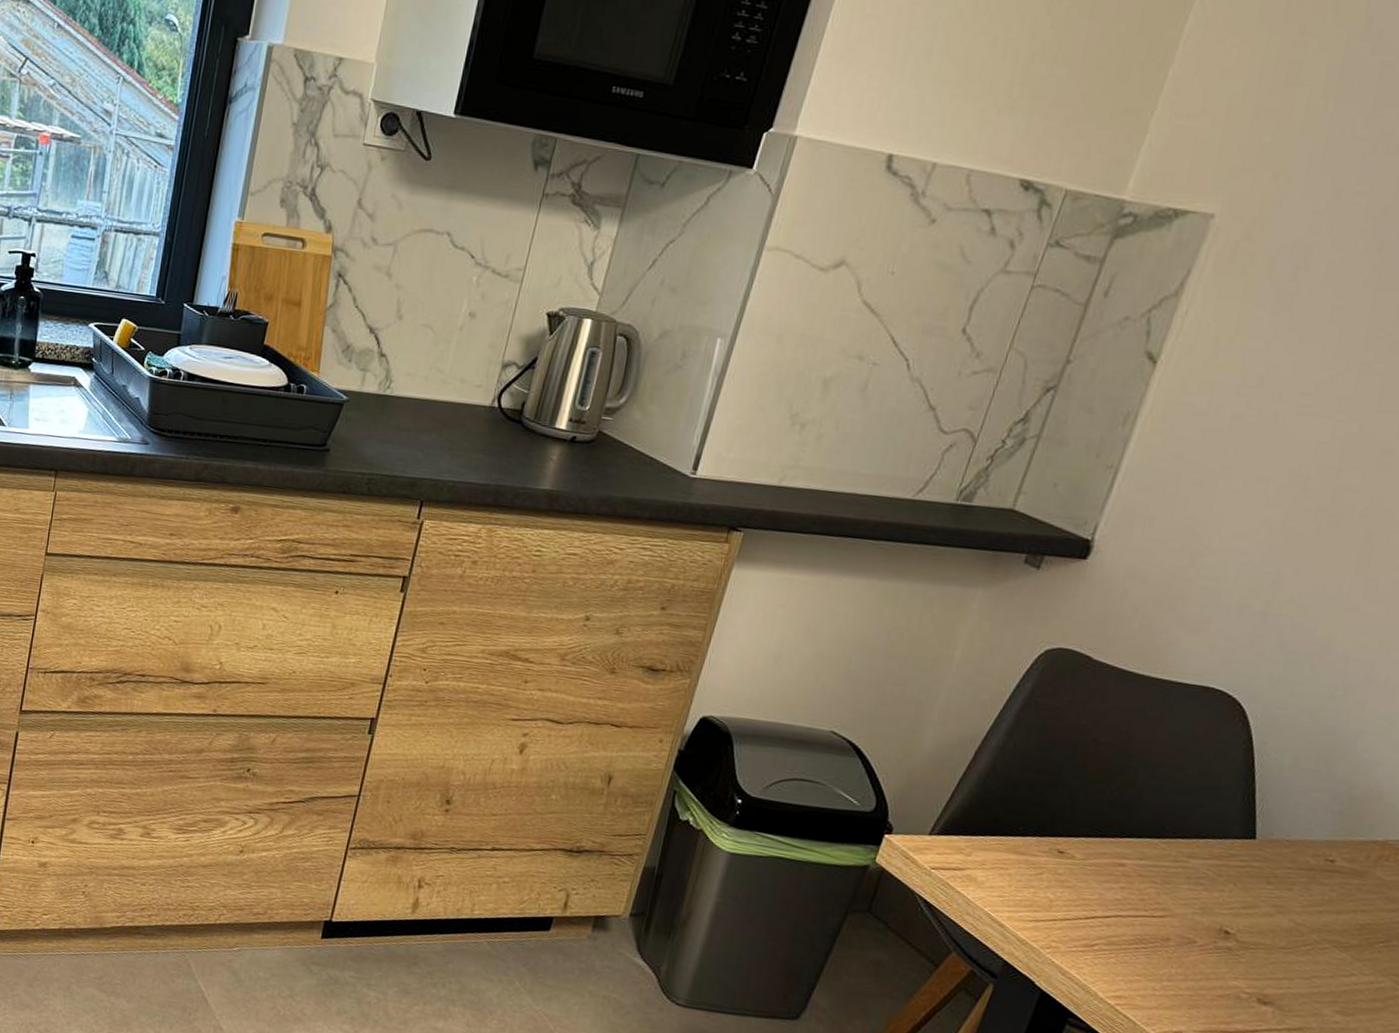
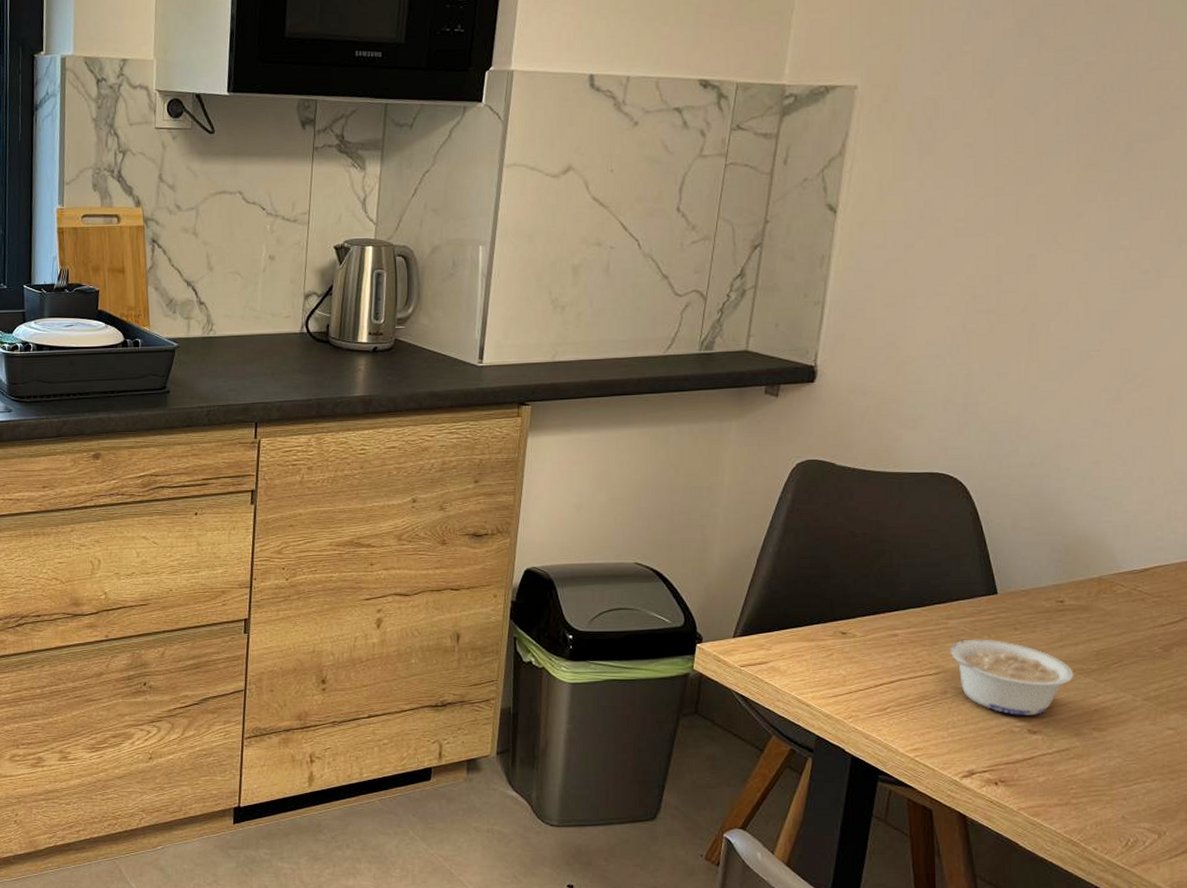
legume: none [1181,884,1328,985] -> present [949,639,1074,715]

